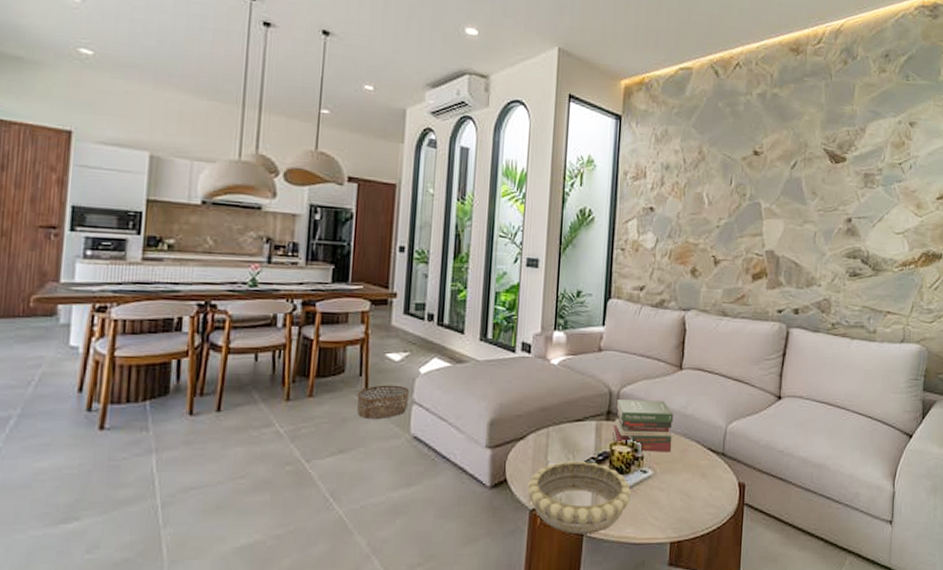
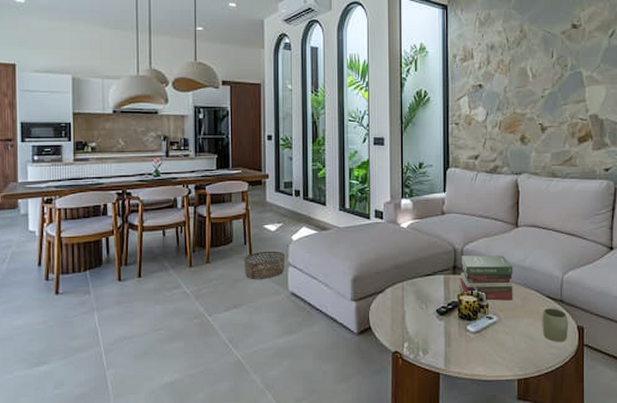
decorative bowl: present [527,460,632,534] -> none [389,309,480,372]
mug: none [700,462,729,501] -> present [542,308,568,343]

